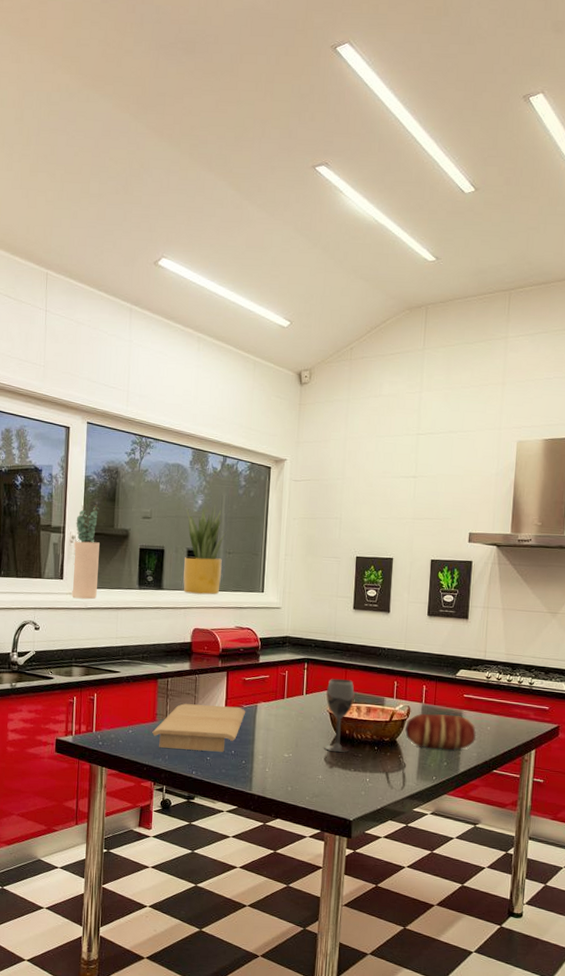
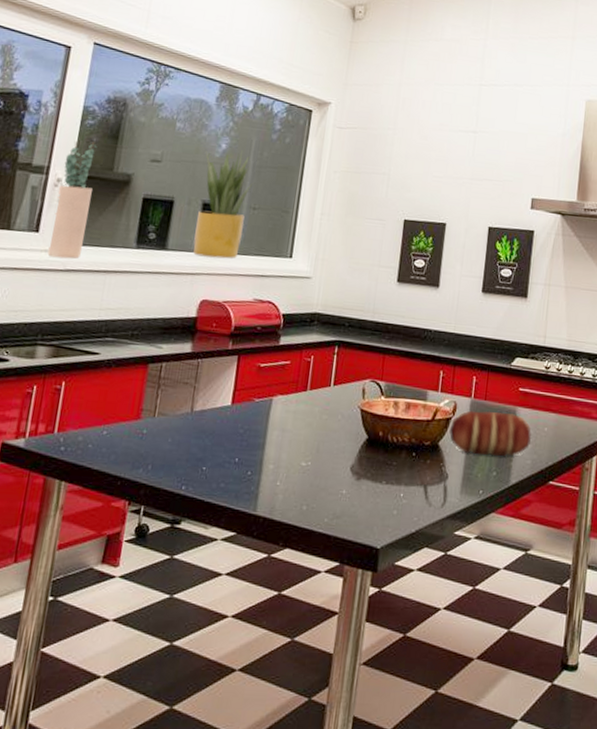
cutting board: present [152,703,246,752] -> none [134,396,258,460]
wine glass: present [324,679,355,753] -> none [351,366,393,461]

